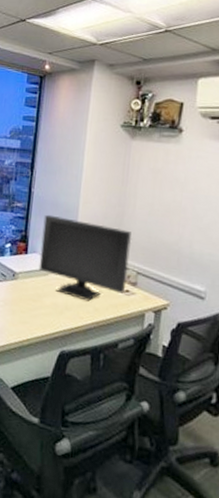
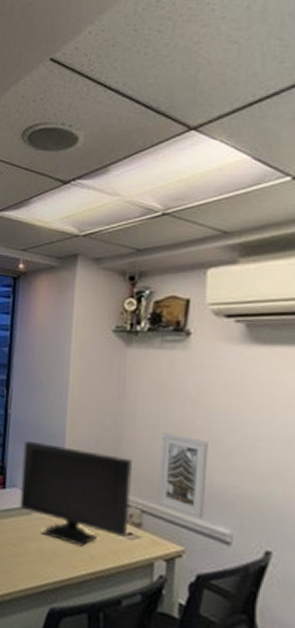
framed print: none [150,210,192,279] -> present [158,432,208,519]

